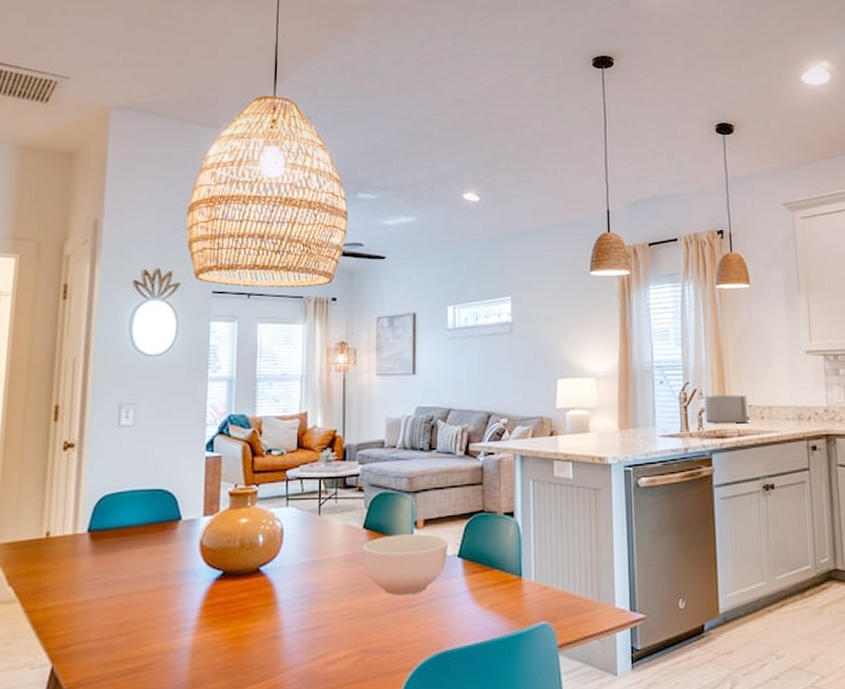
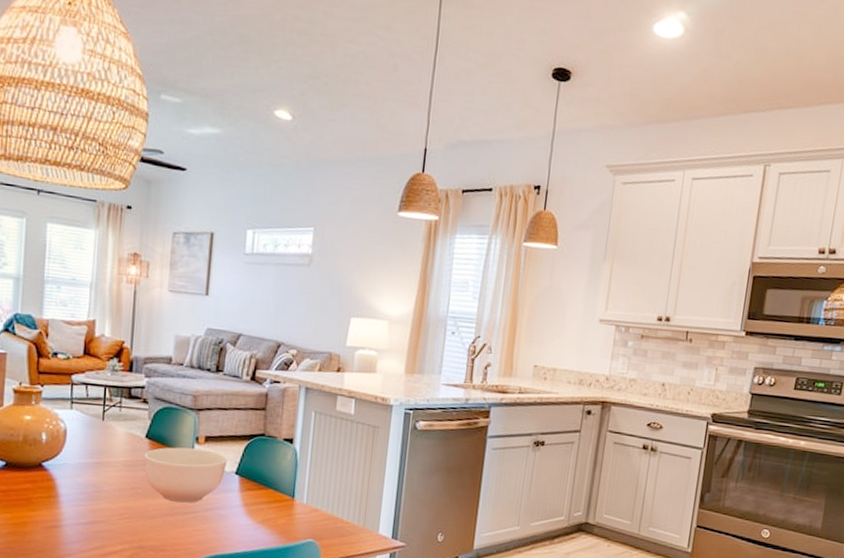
toaster: present [704,394,749,424] -> none [490,351,534,382]

